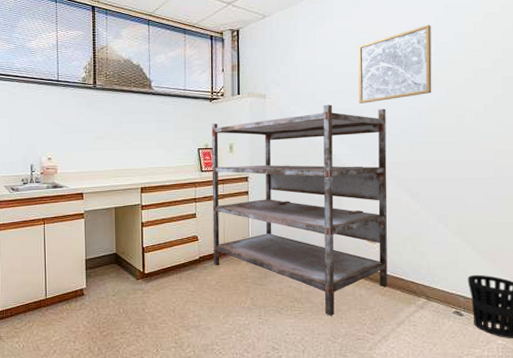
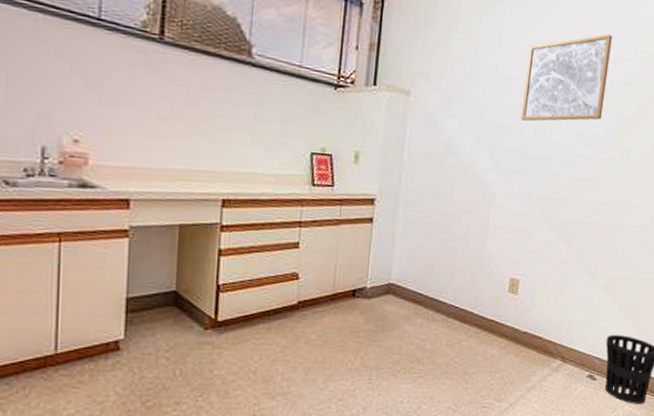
shelving unit: present [211,104,388,316] -> none [317,115,550,380]

